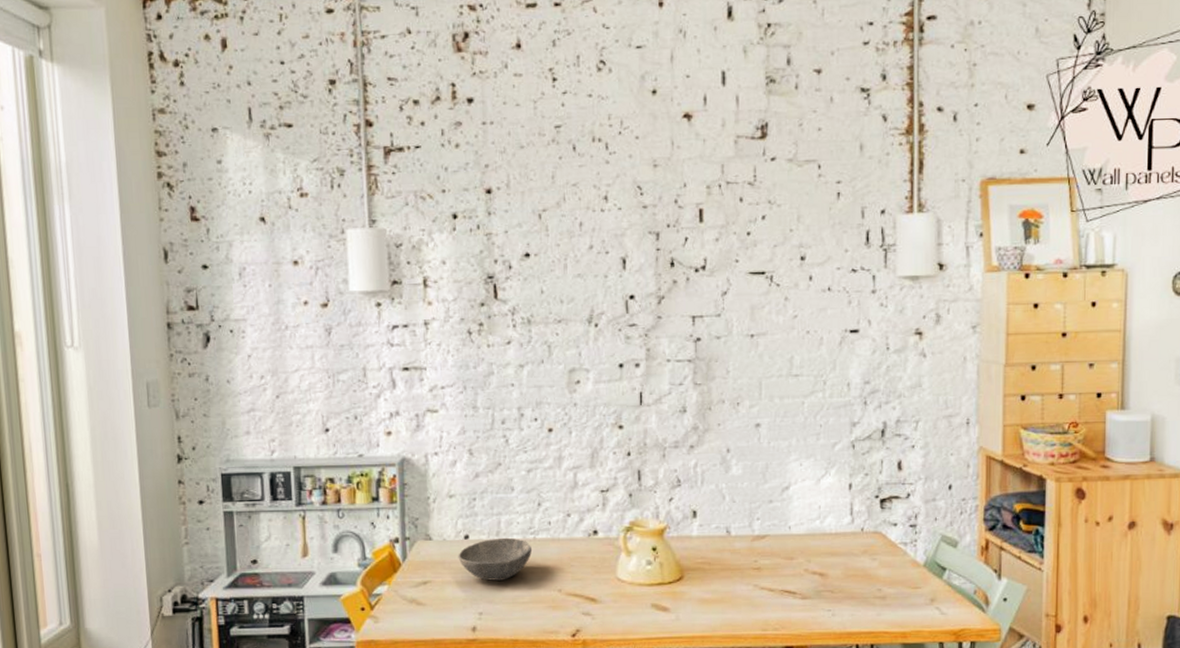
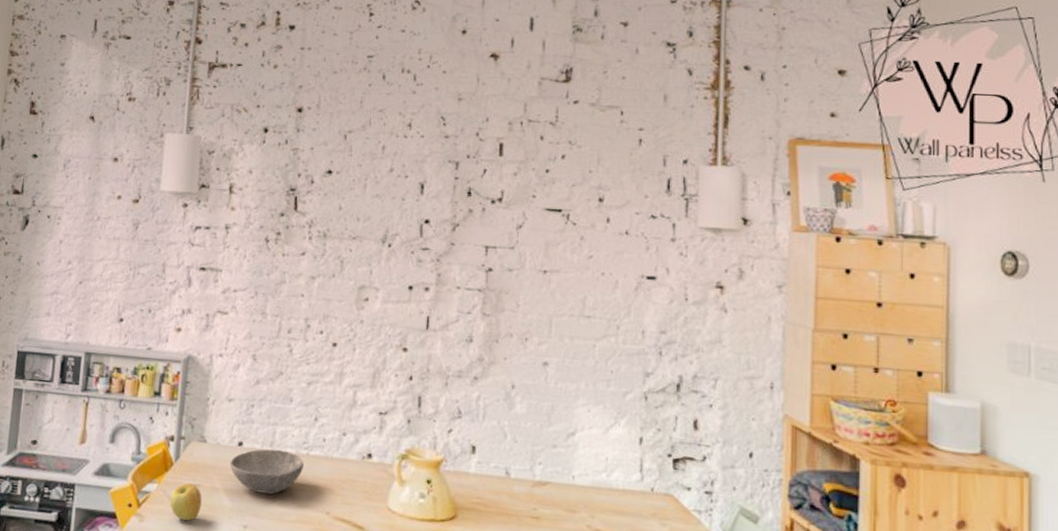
apple: none [402,580,435,617] -> present [170,482,202,522]

